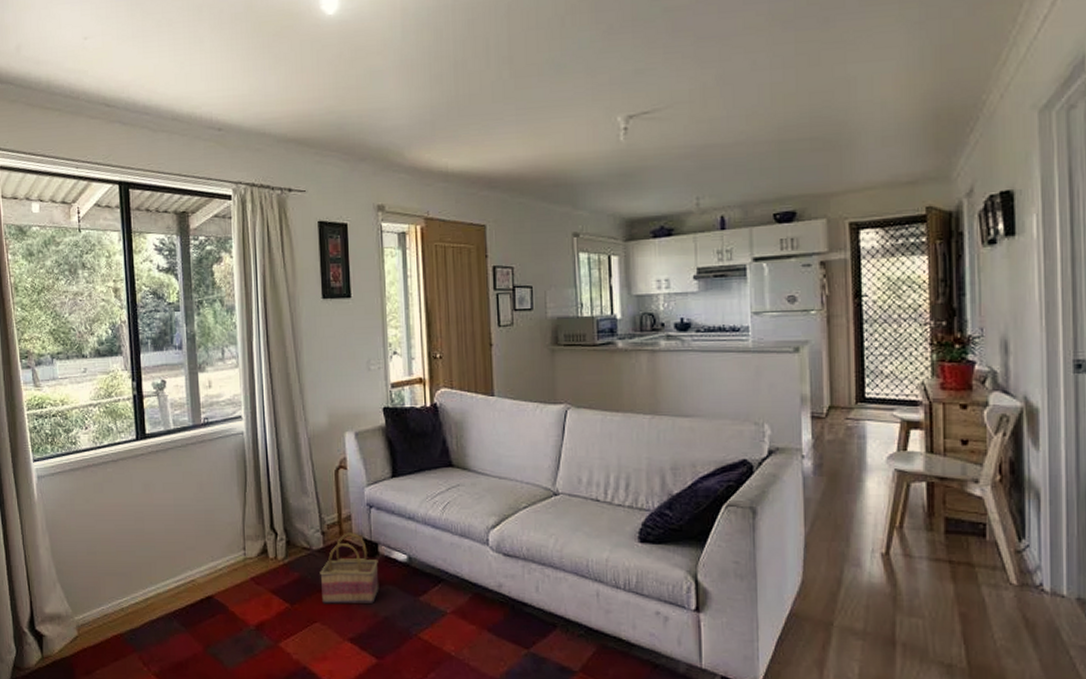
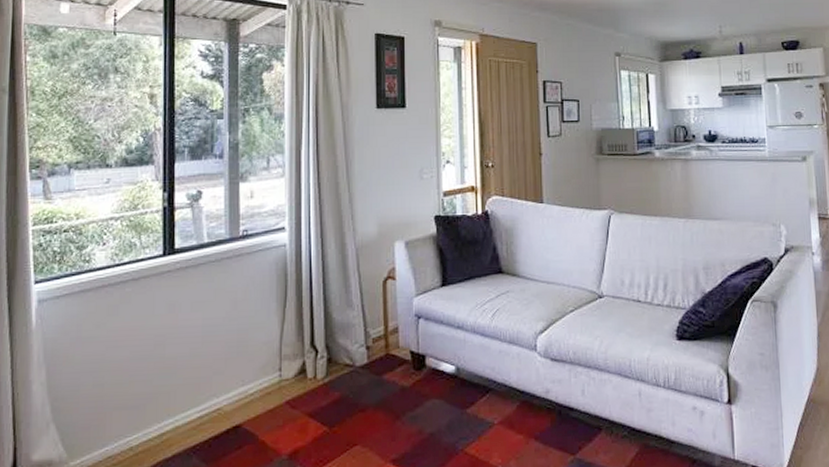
basket: present [320,532,379,604] -> none [362,345,425,424]

